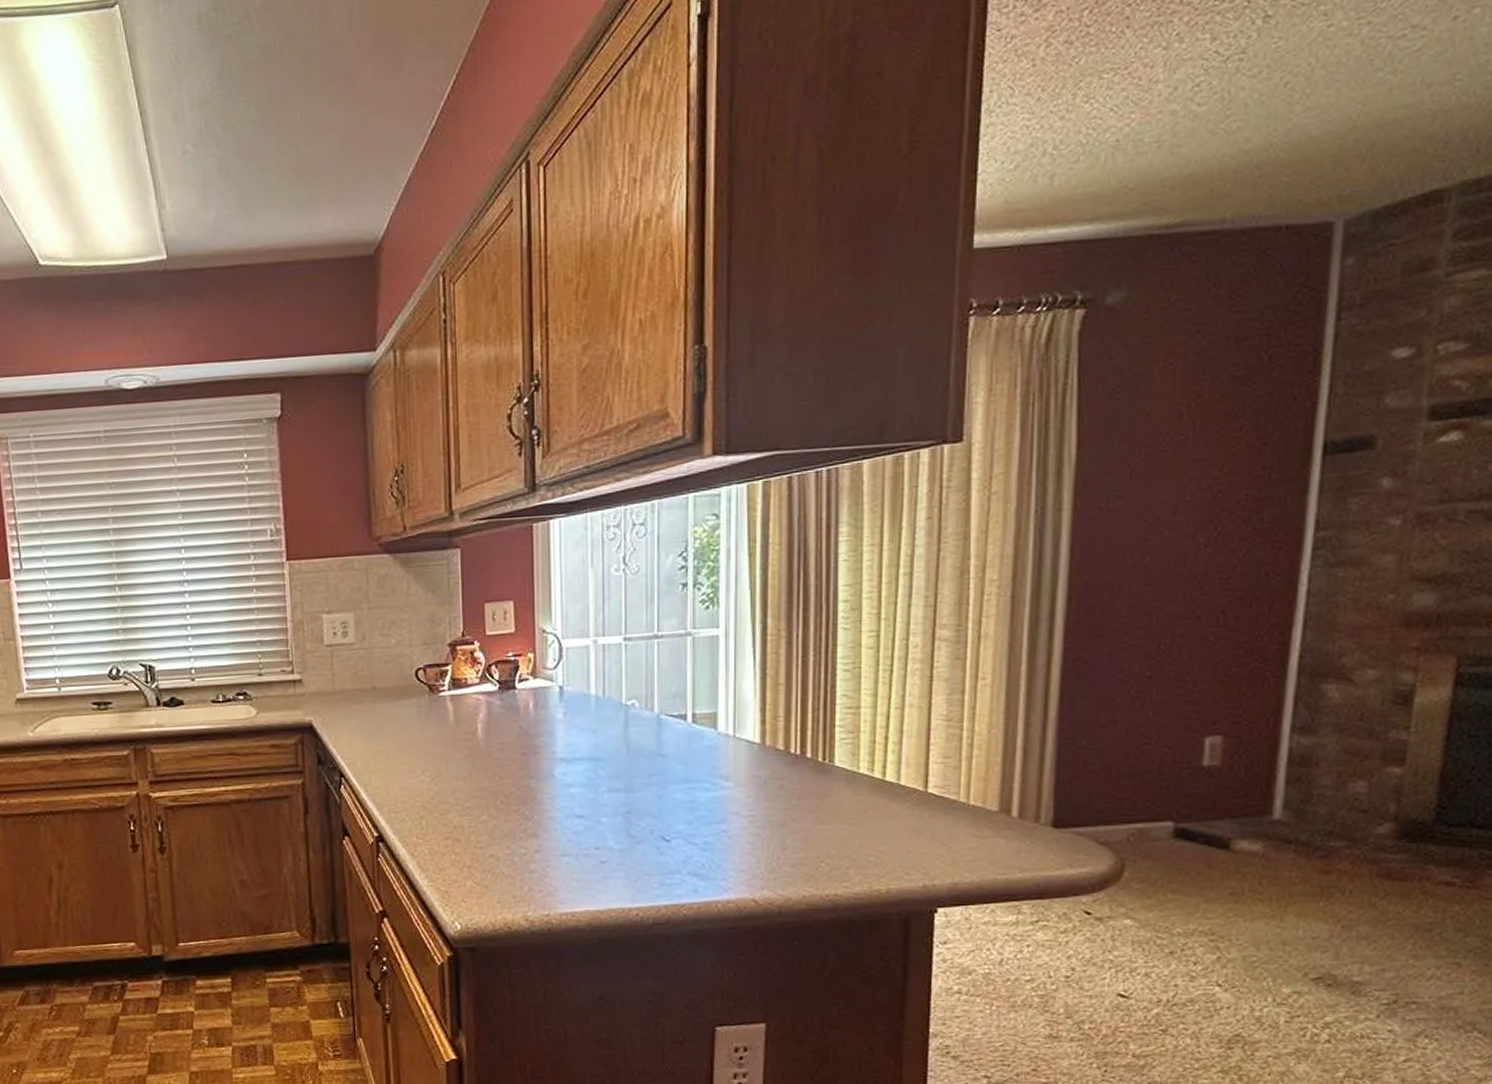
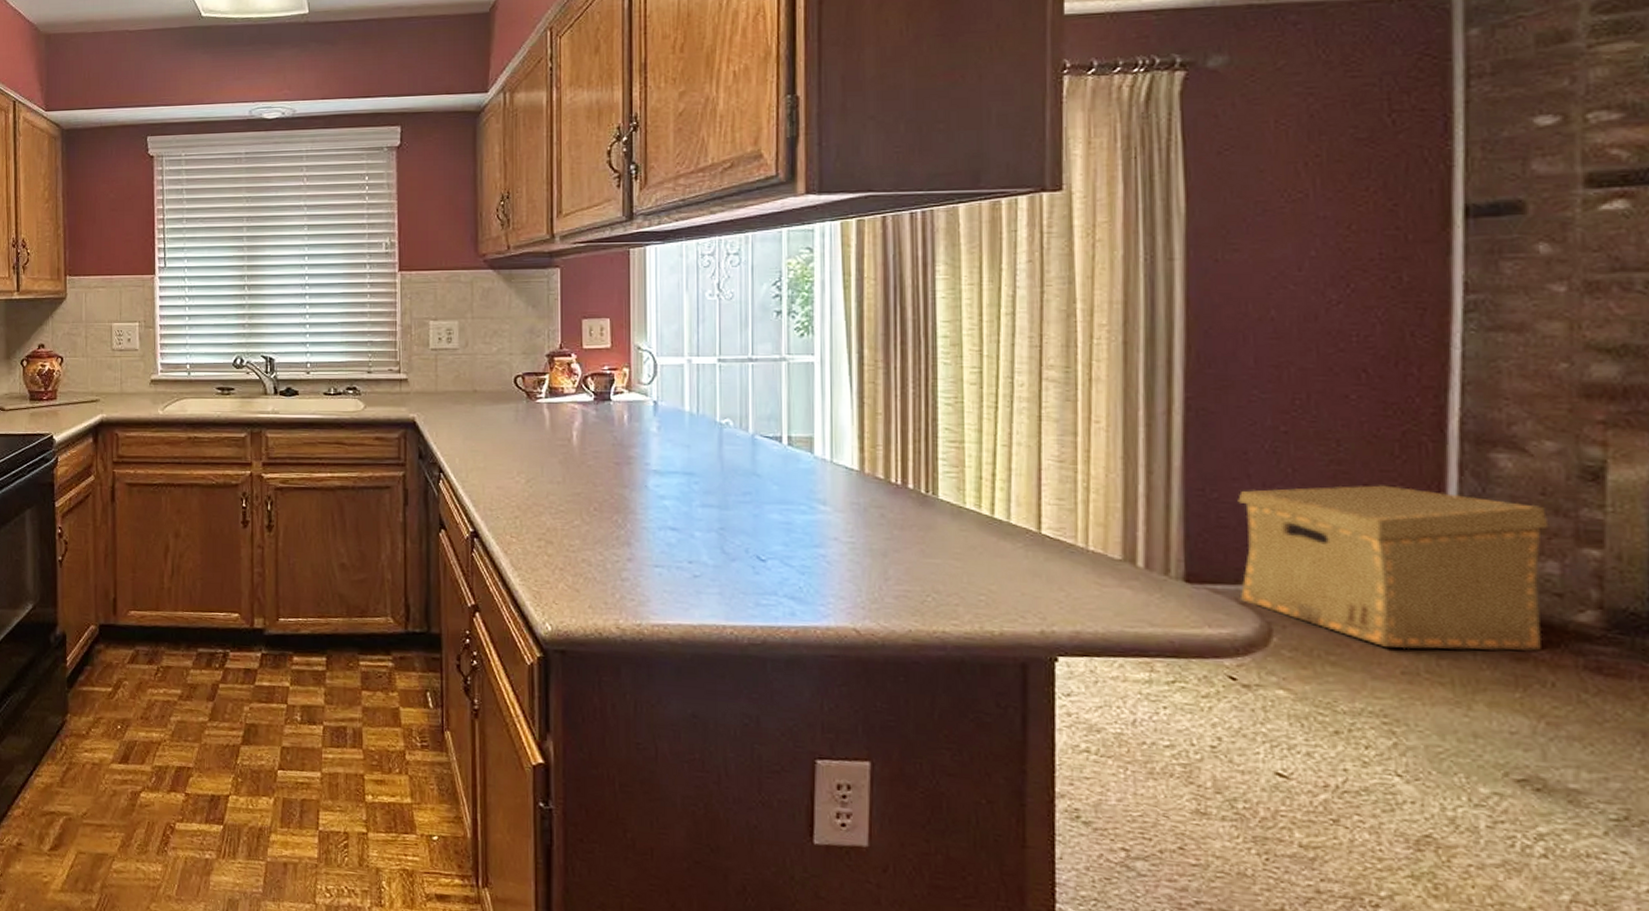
cardboard box: none [1099,721,1363,873] -> present [1238,485,1549,652]

